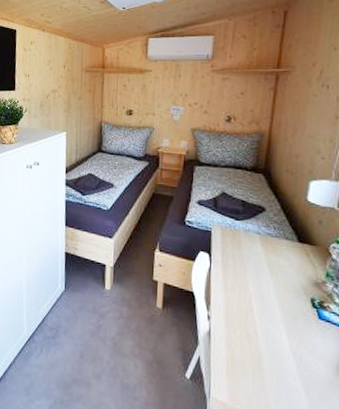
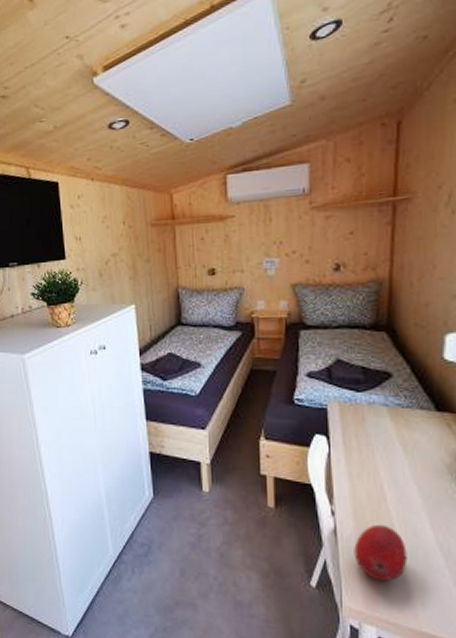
fruit: none [223,330,267,380] -> present [354,524,408,582]

